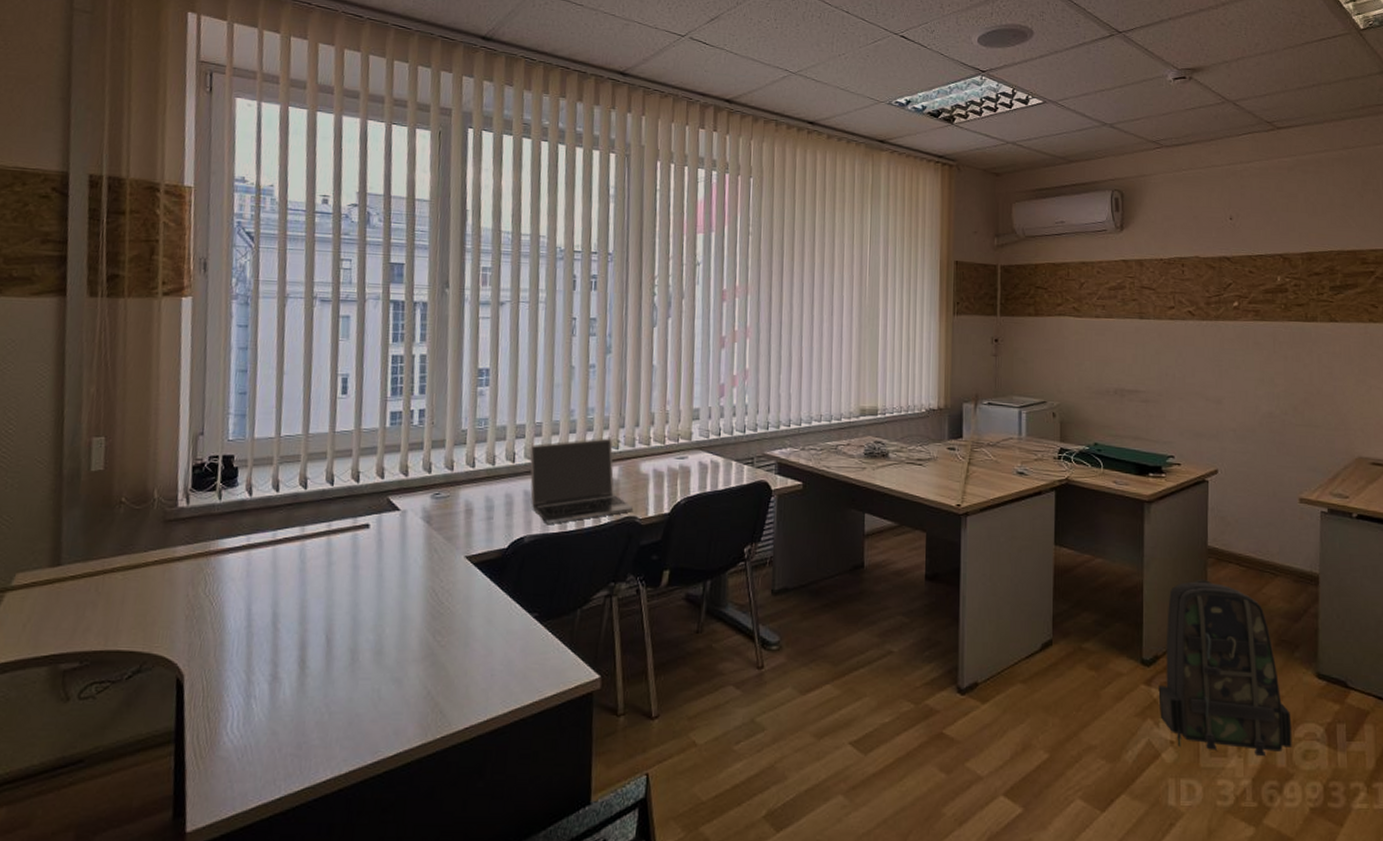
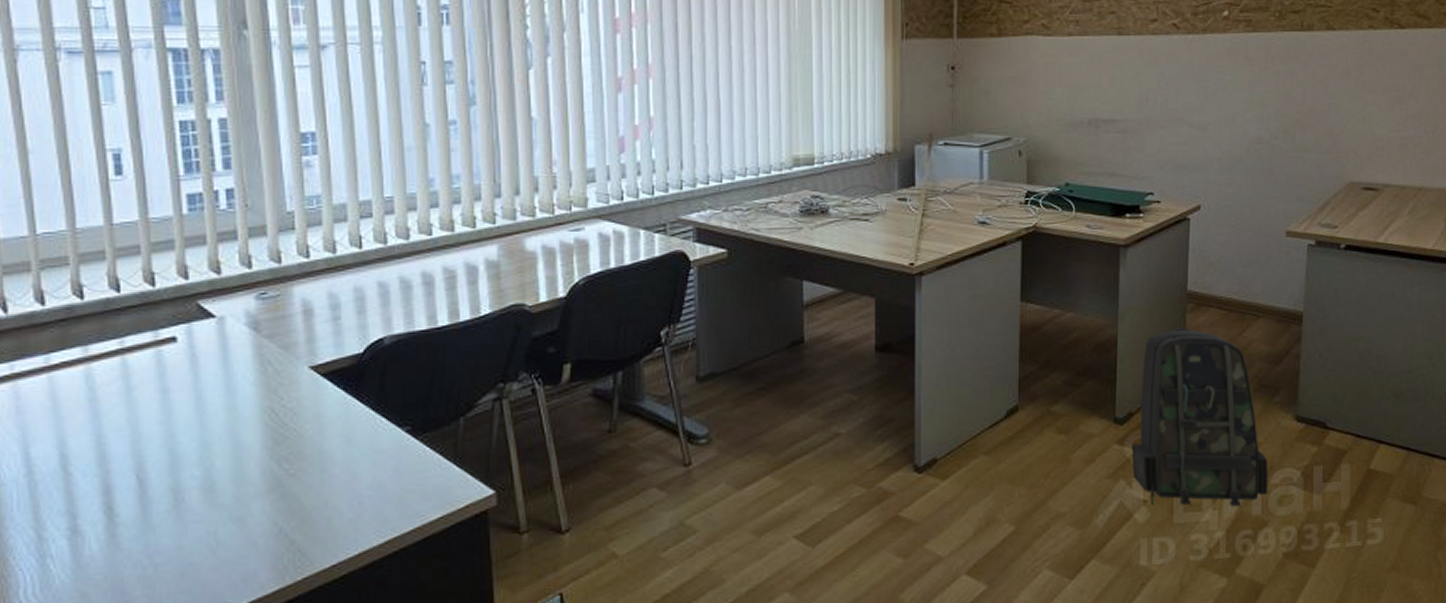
laptop: present [530,438,634,524] -> none [380,211,521,320]

